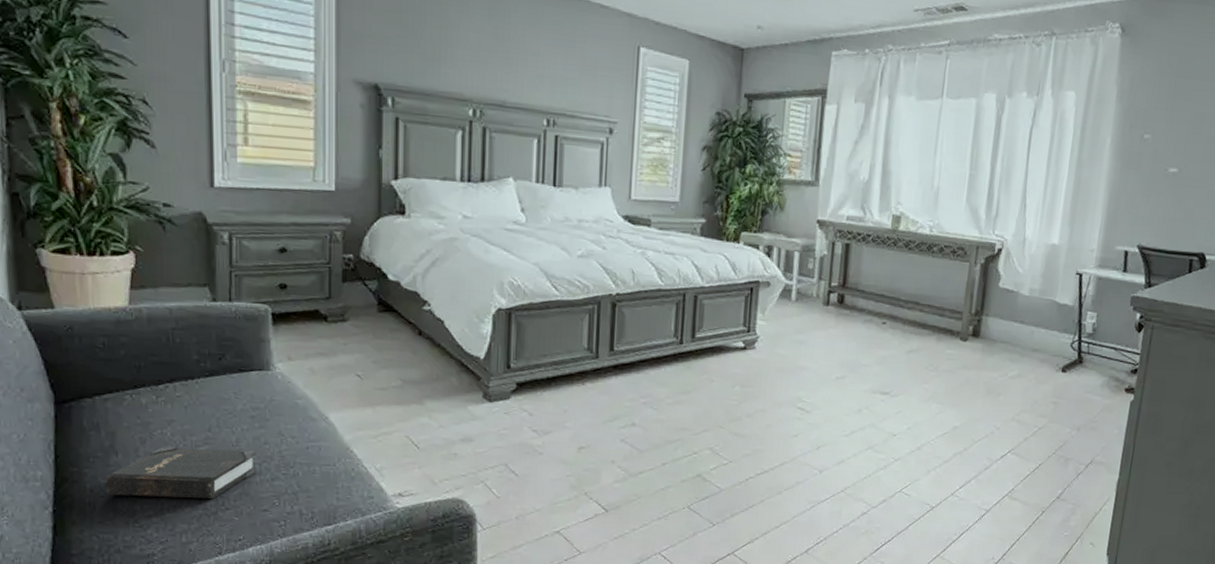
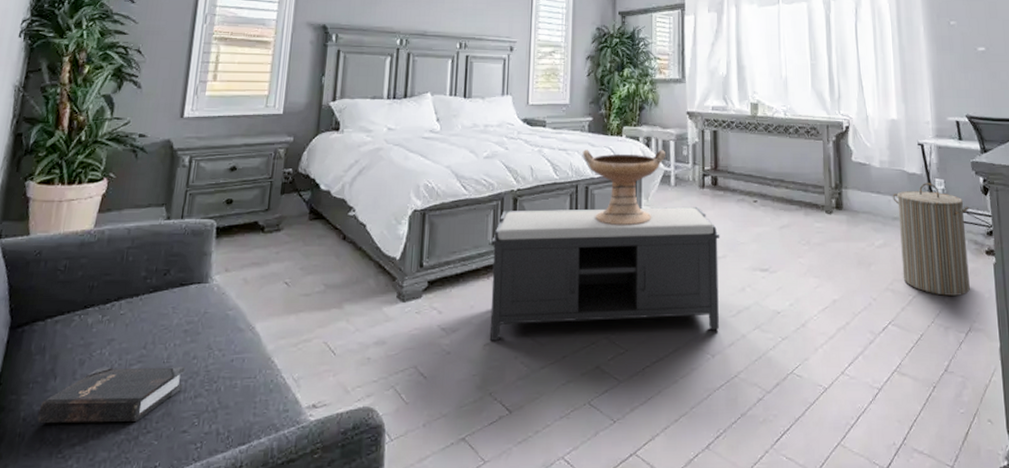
bench: none [584,316,841,449] -> present [489,206,720,342]
decorative bowl: none [692,255,788,340] -> present [582,149,665,226]
laundry hamper: none [1032,315,1119,430] -> present [893,183,970,296]

